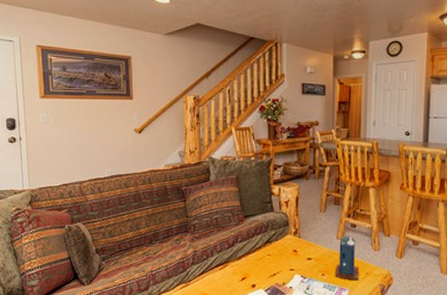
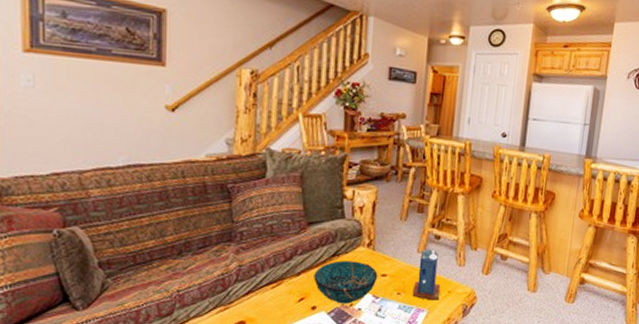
decorative bowl: none [252,247,304,283] -> present [314,260,378,304]

